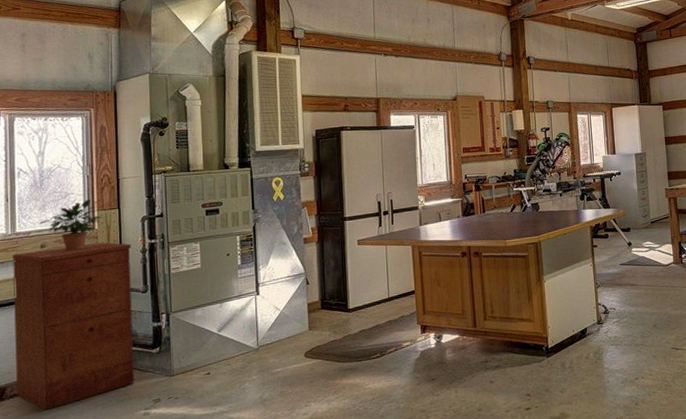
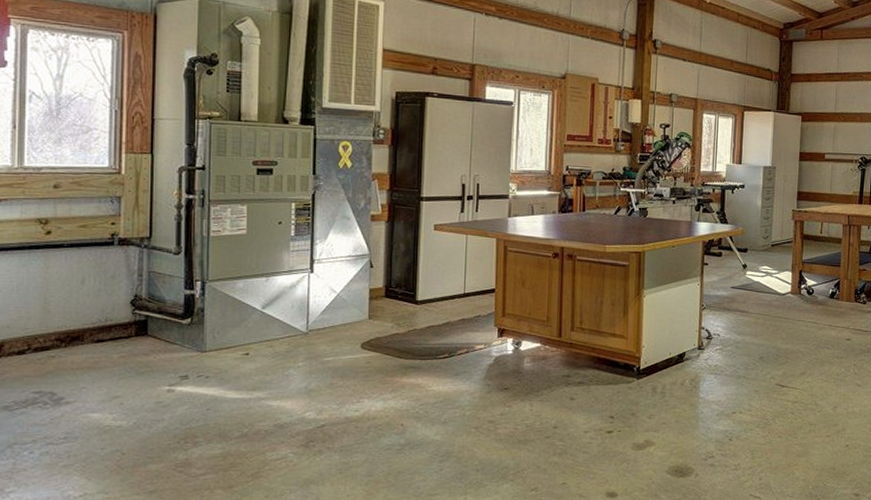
filing cabinet: present [13,242,135,411] -> none [17,189,165,374]
potted plant: present [39,200,103,251] -> none [52,139,132,196]

